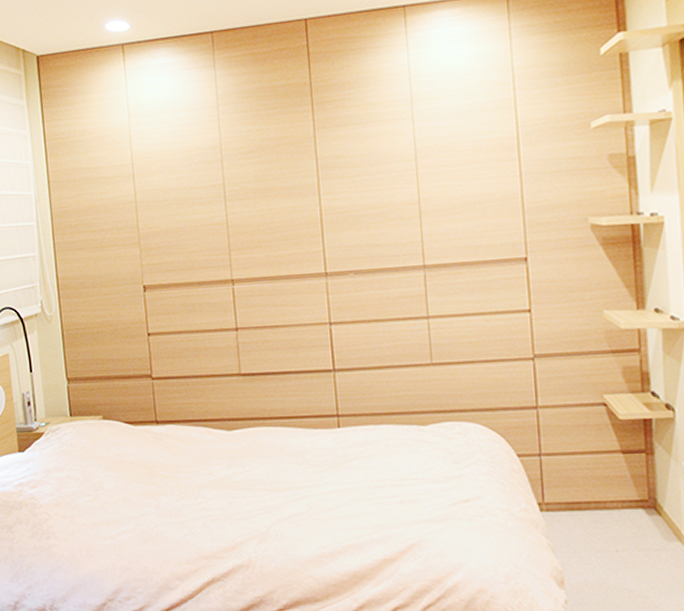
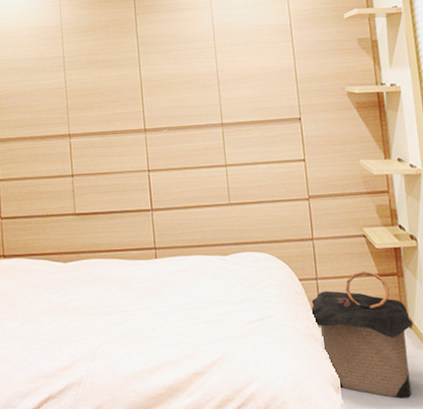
laundry hamper: none [530,446,663,597] -> present [310,271,413,398]

